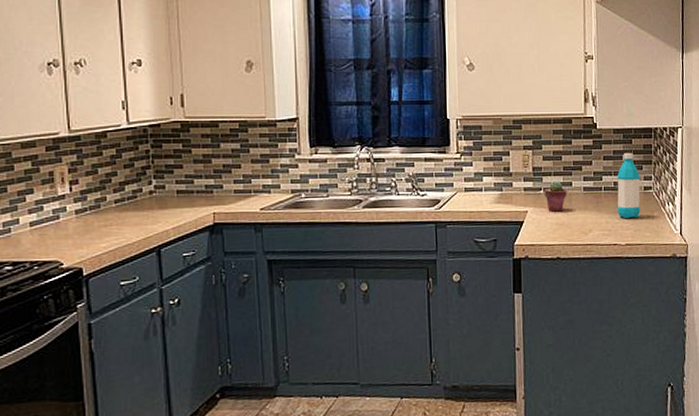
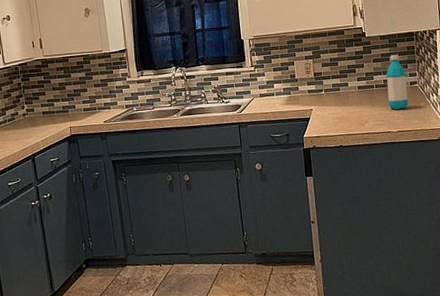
potted succulent: present [544,181,567,212] -> none [325,82,345,109]

